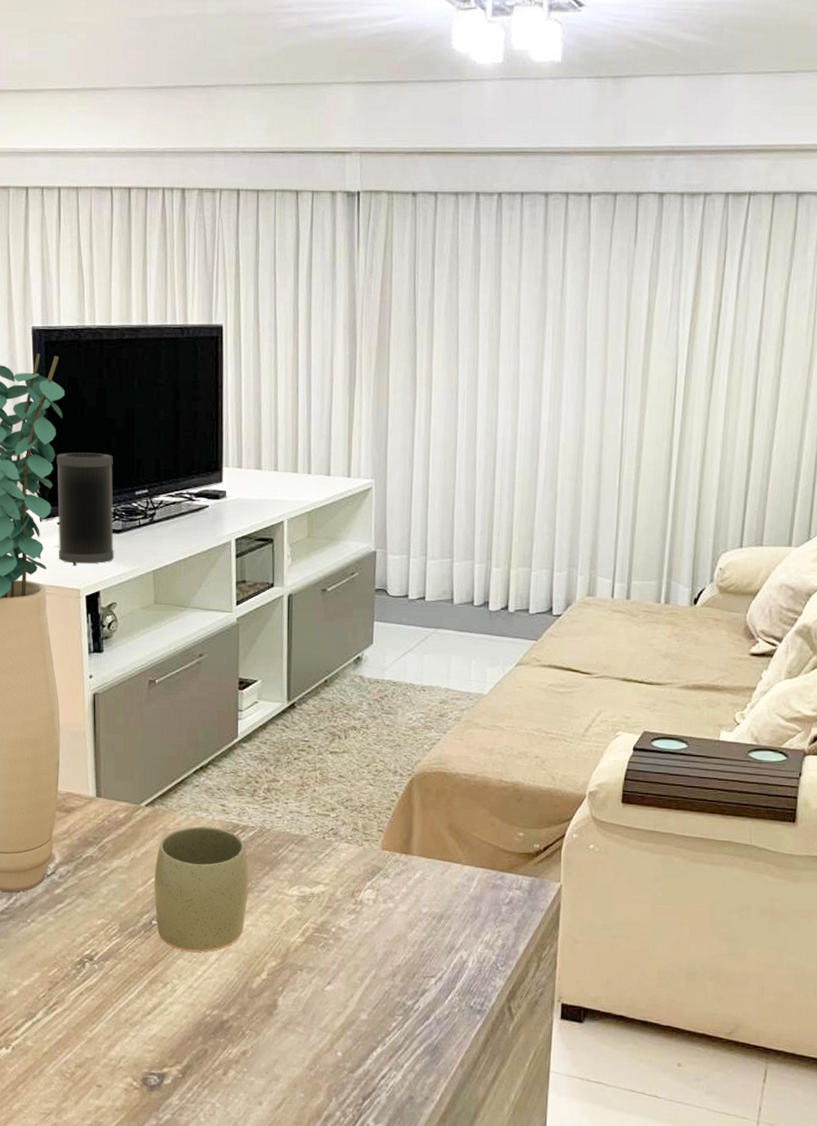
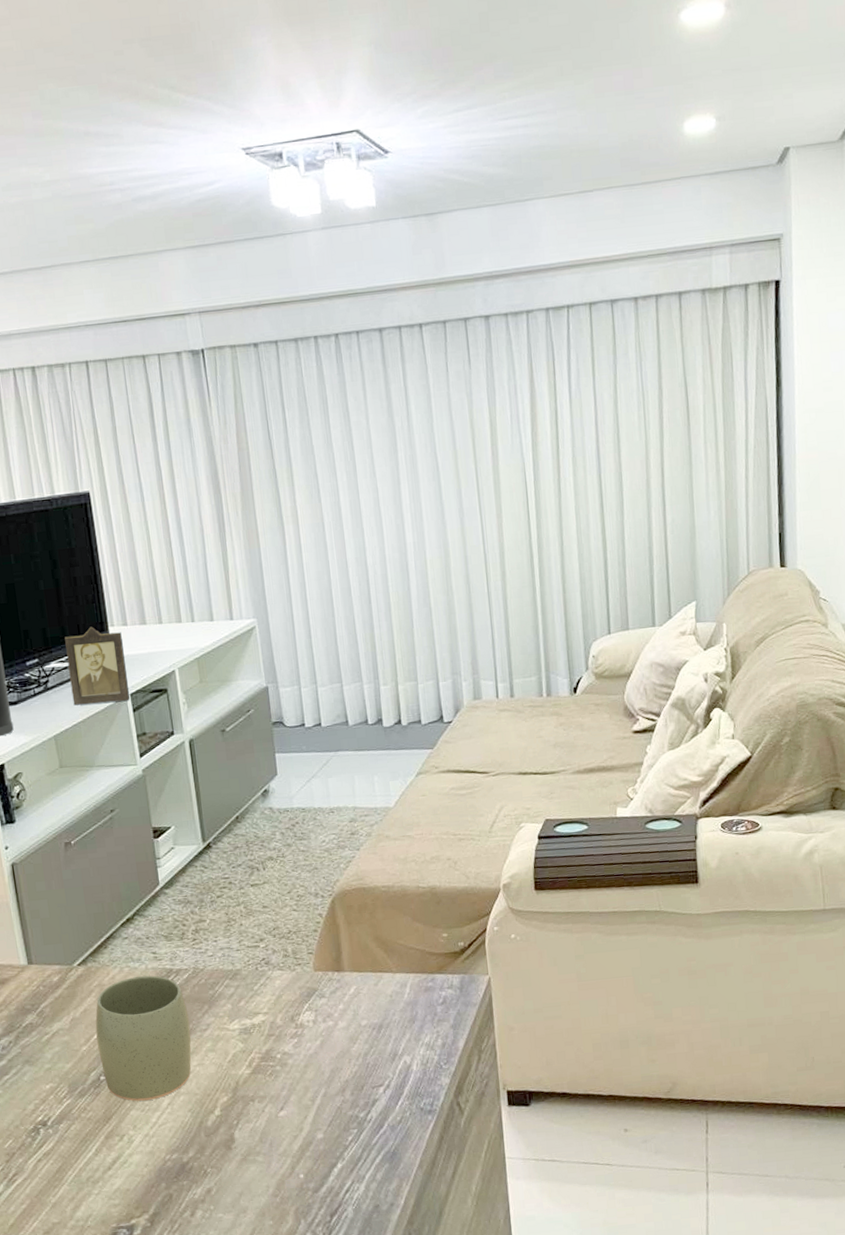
photo frame: none [177,464,236,546] -> present [64,627,130,706]

